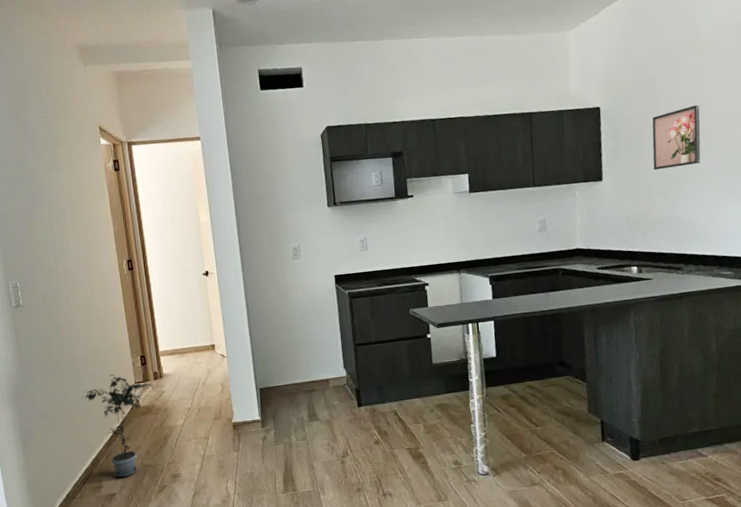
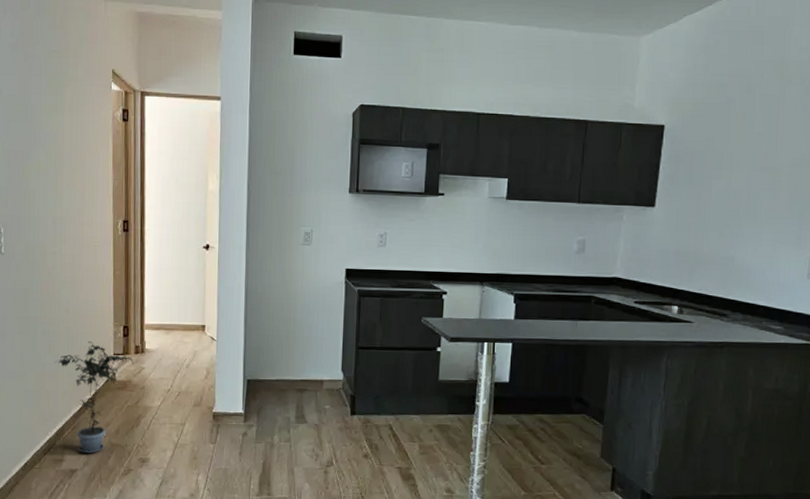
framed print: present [652,105,701,171] -> none [713,138,776,204]

